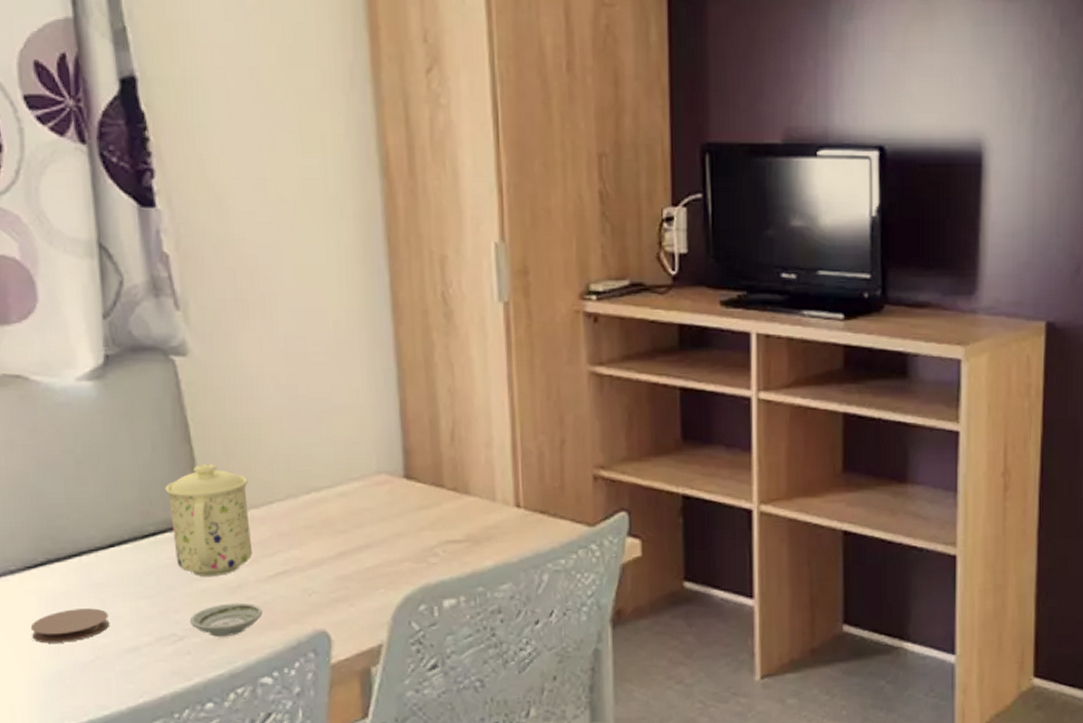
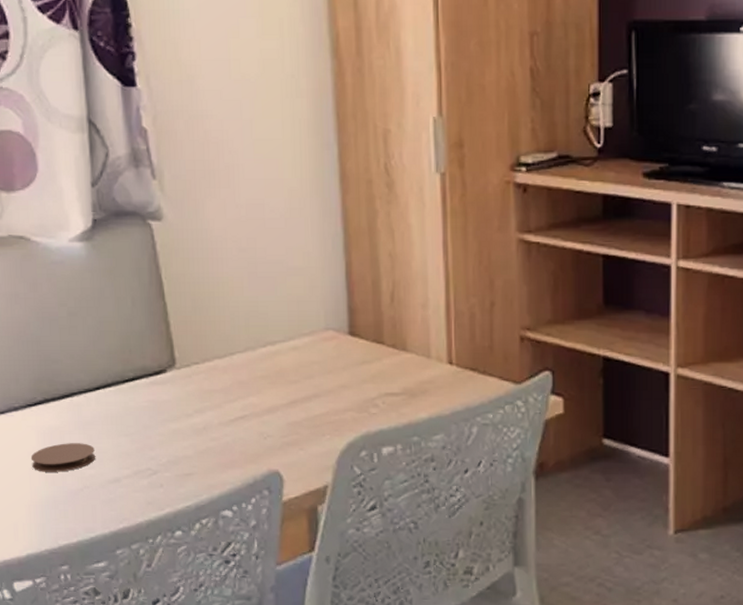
mug: present [165,464,253,576] -> none [142,318,216,418]
saucer: present [189,602,263,636] -> none [162,443,224,472]

